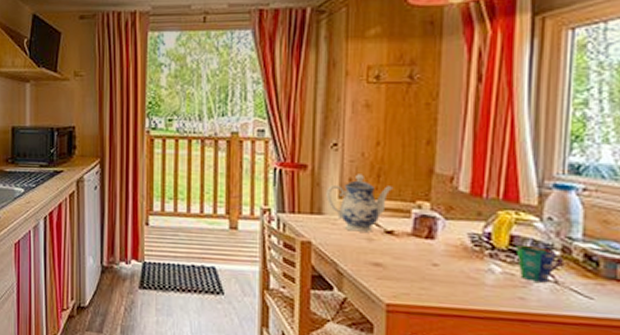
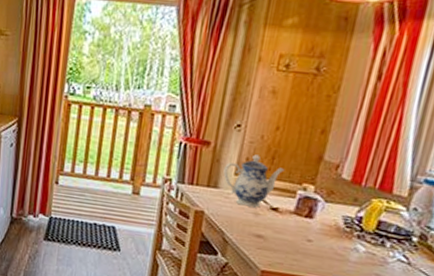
cup: present [515,246,563,283] -> none [380,230,420,264]

